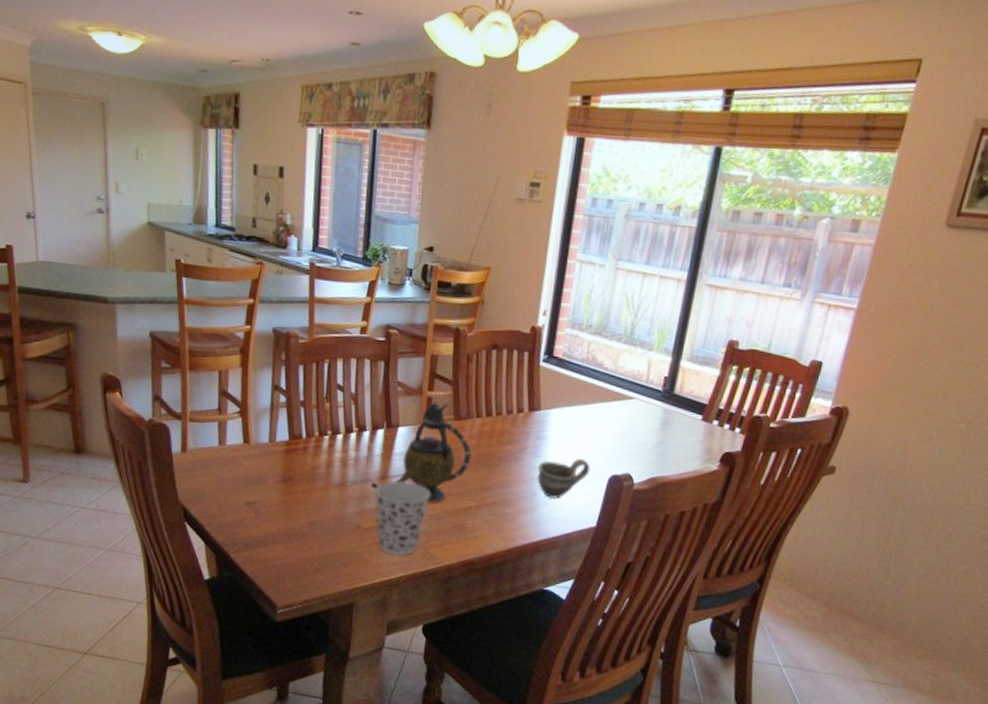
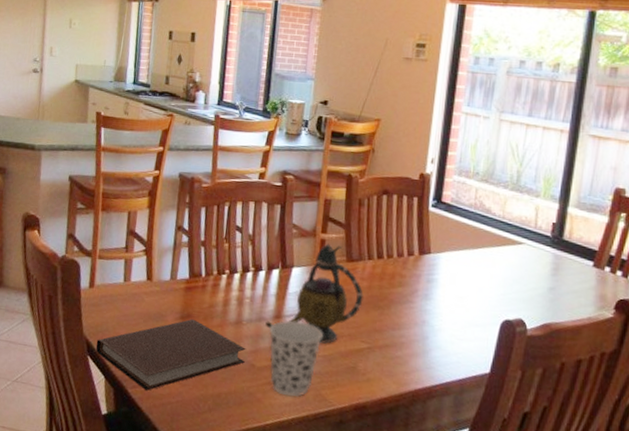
notebook: none [193,481,352,555] -> present [95,318,246,391]
cup: present [537,458,591,499] -> none [428,302,482,343]

